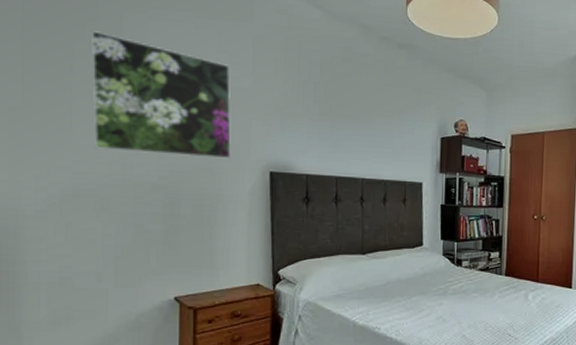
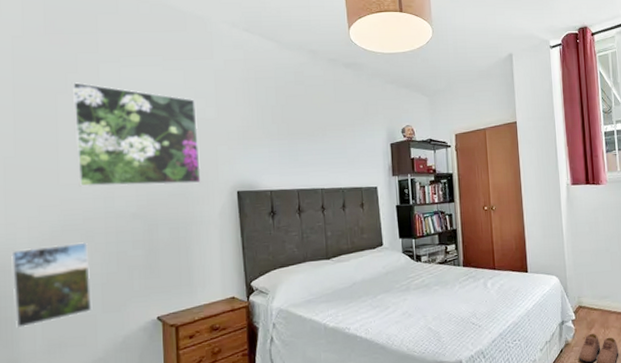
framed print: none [14,209,104,295] -> present [10,242,92,329]

